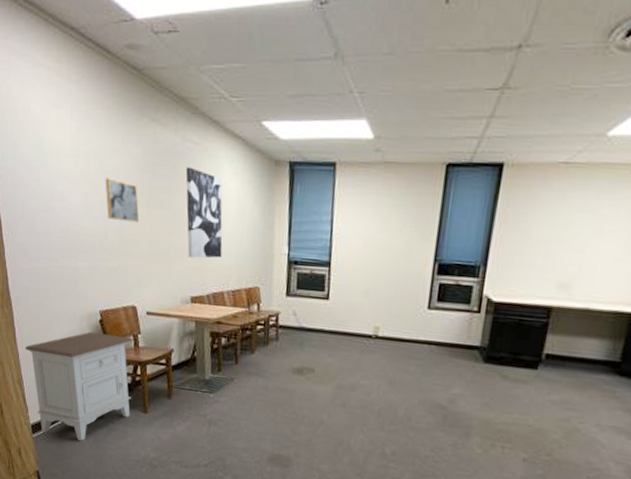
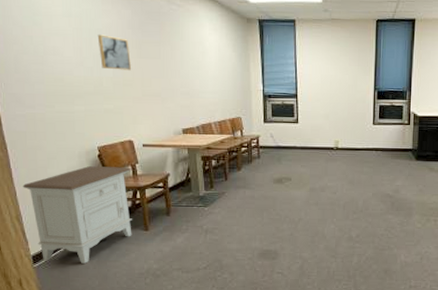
wall art: present [185,166,223,258] -> none [171,24,208,97]

